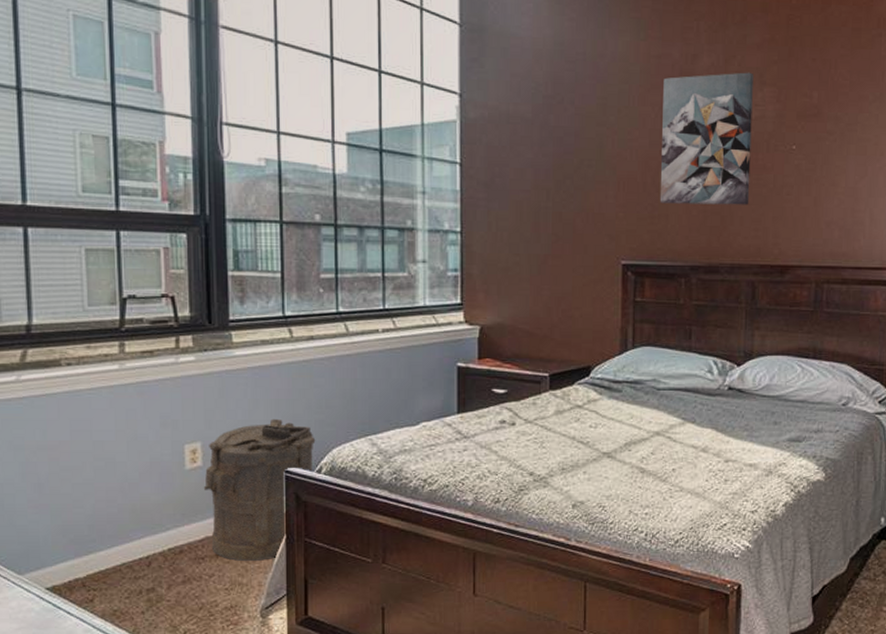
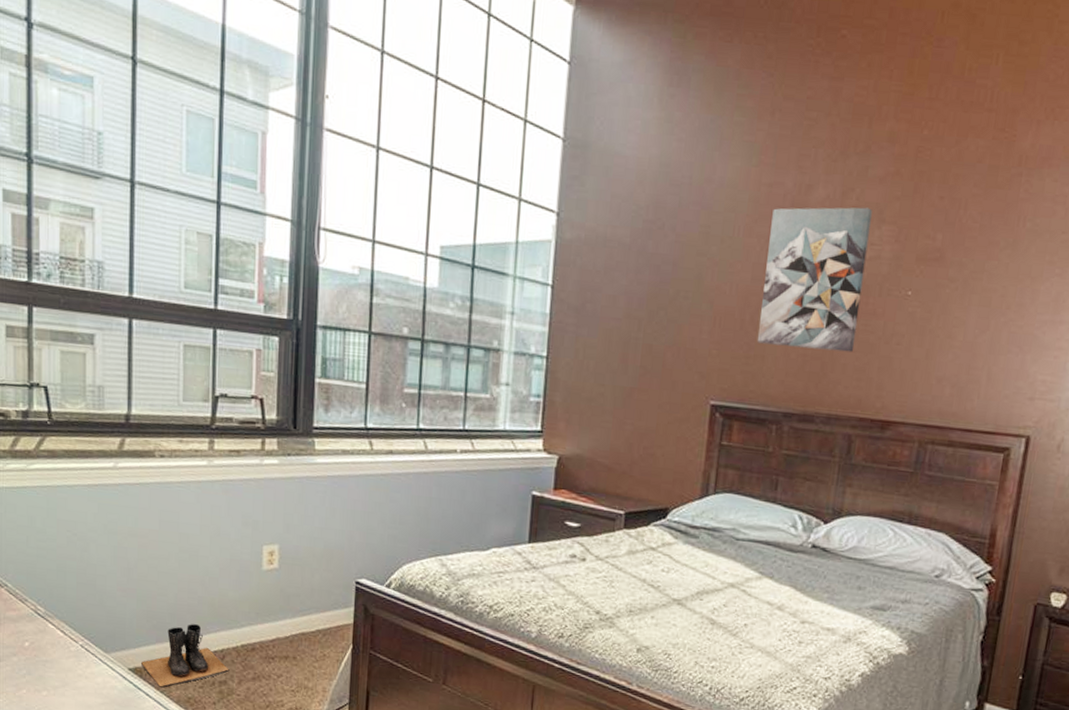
boots: none [58,533,157,603] -> present [140,624,230,688]
laundry hamper: present [203,418,316,562] -> none [277,529,388,668]

